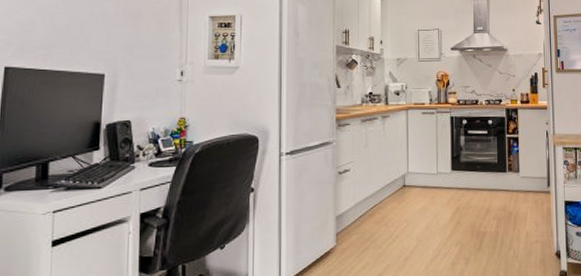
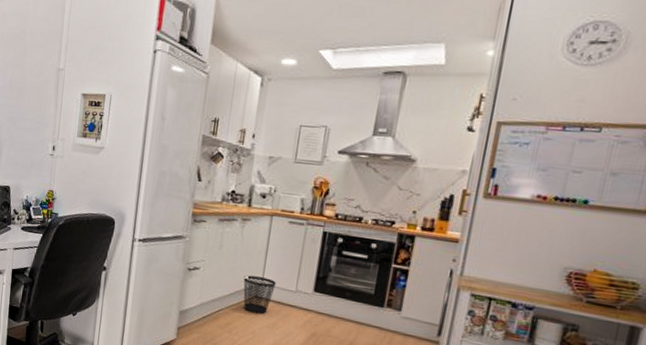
wastebasket: none [391,166,420,202] -> present [243,275,276,314]

